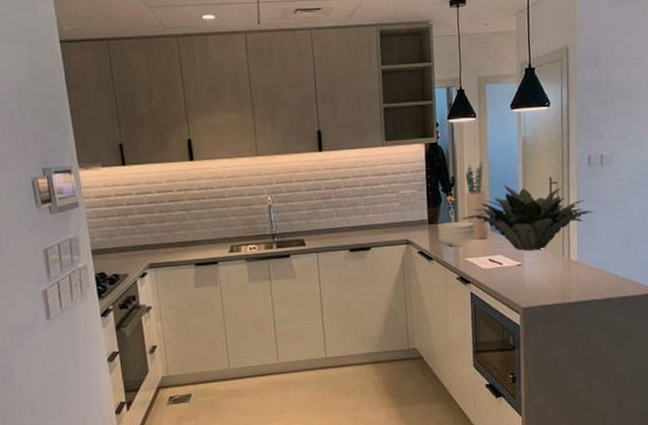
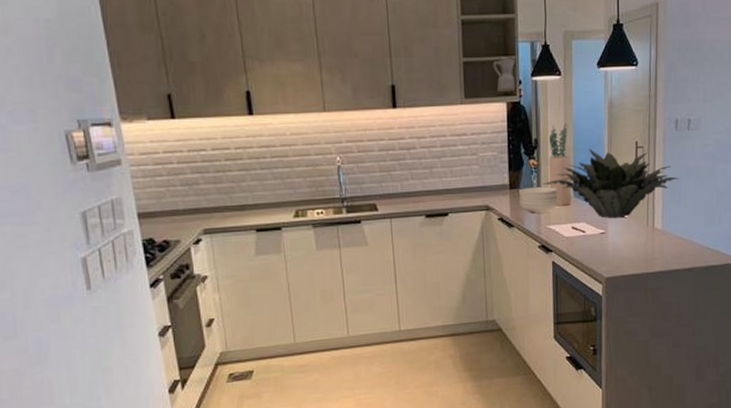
ceramic pitcher: none [411,103,434,135] -> present [493,58,516,93]

